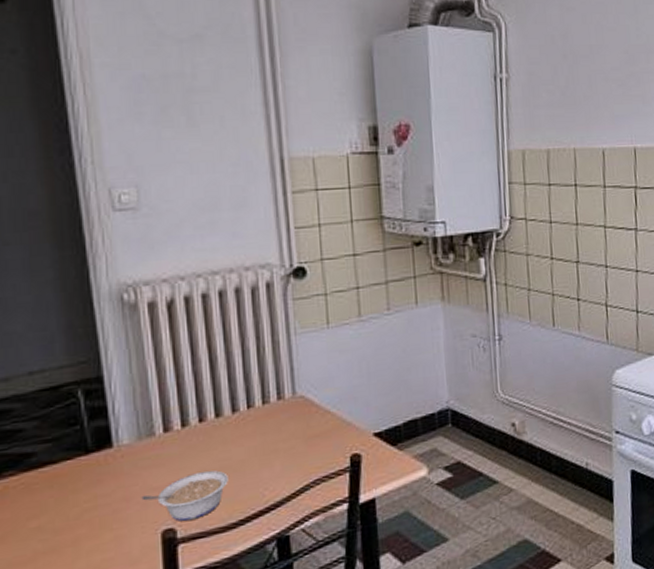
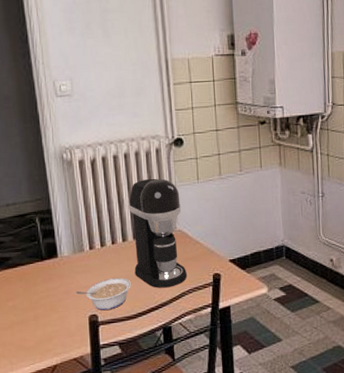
coffee maker: none [225,324,313,482] -> present [128,178,188,288]

